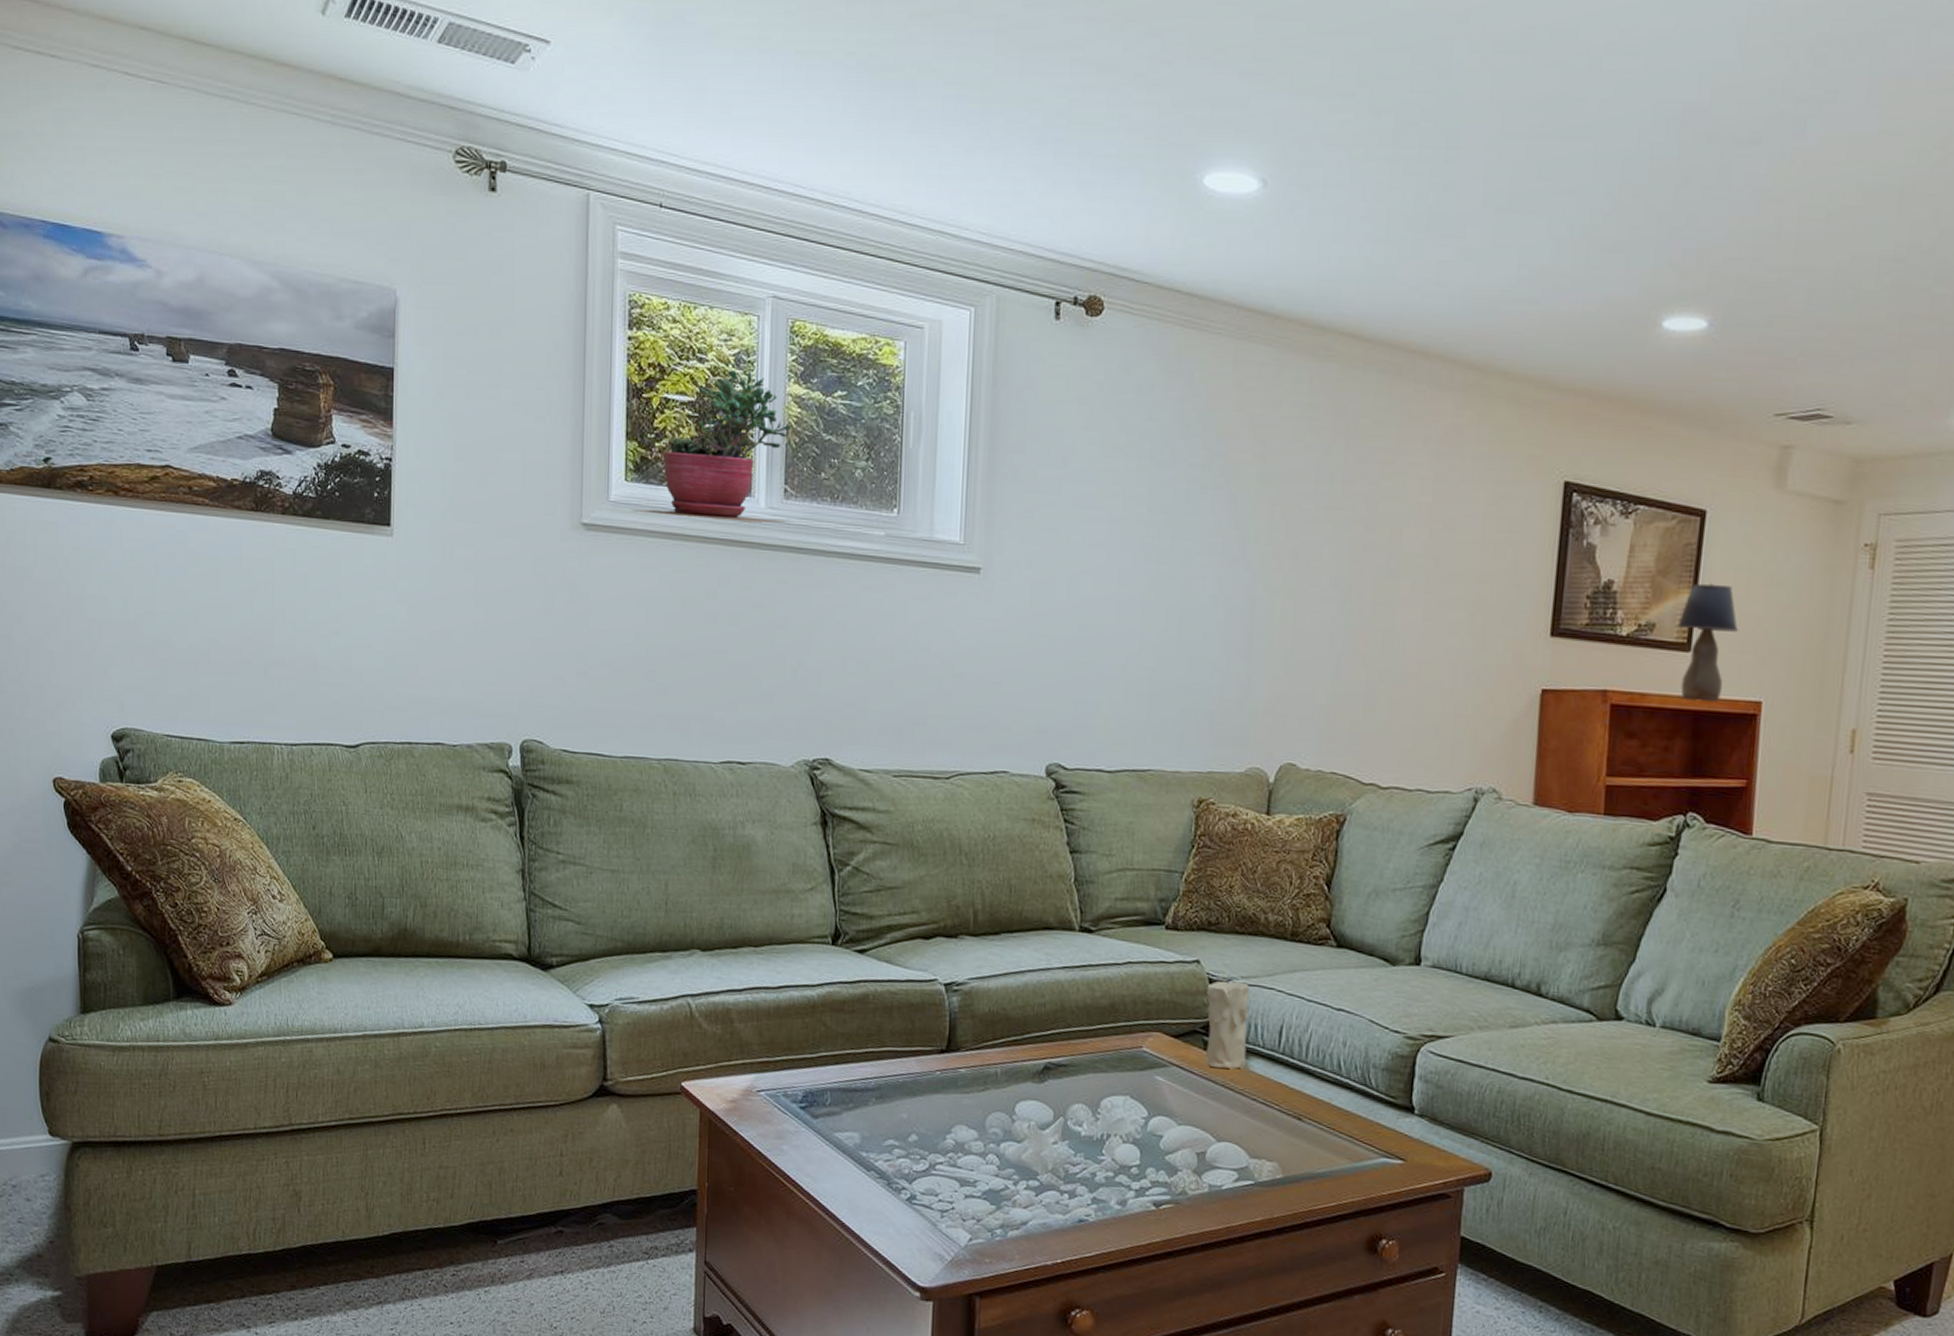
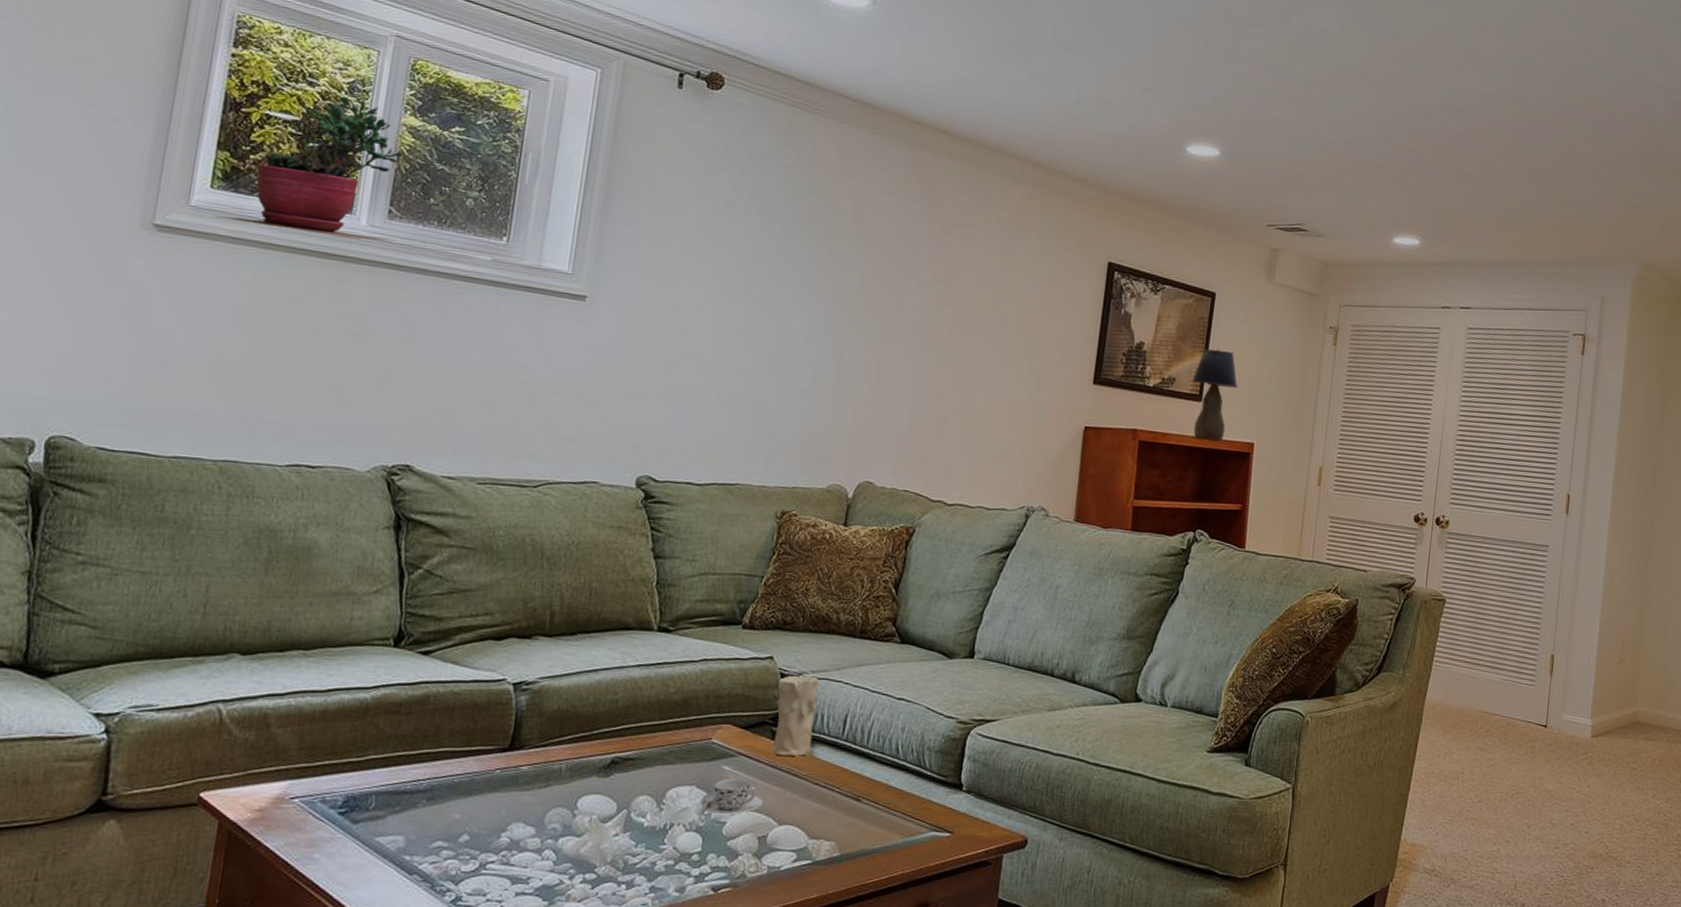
teacup: none [1133,1090,1199,1128] -> present [698,778,763,815]

